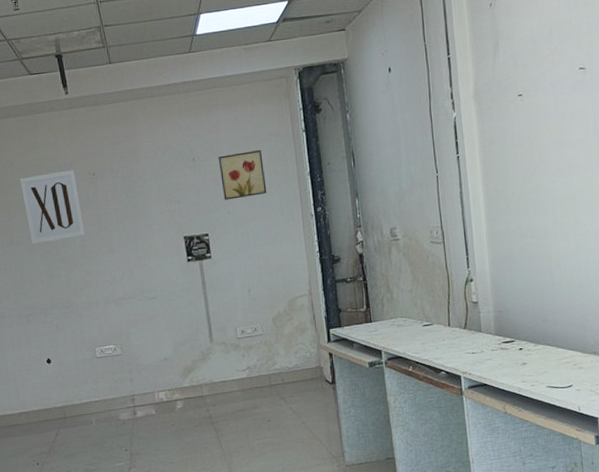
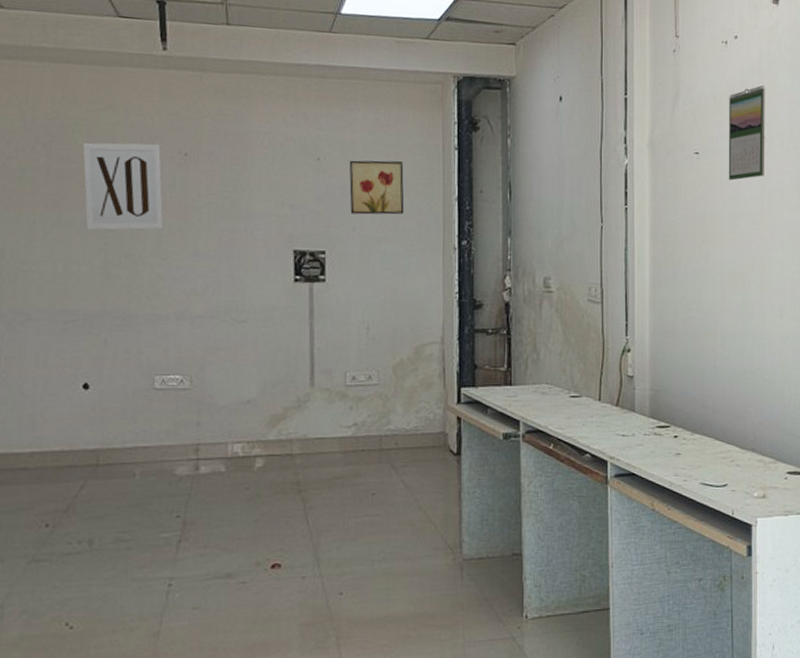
calendar: none [547,20,588,115] -> present [728,86,765,181]

